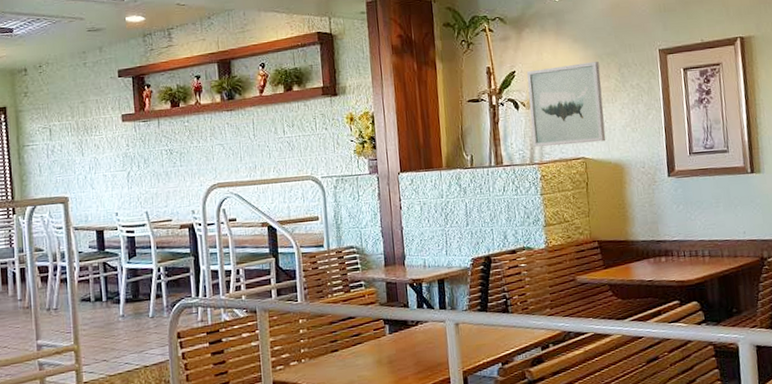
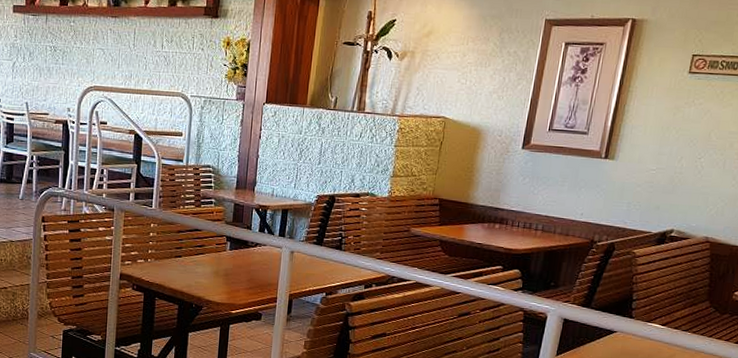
wall art: present [526,62,606,147] -> none [397,21,482,104]

